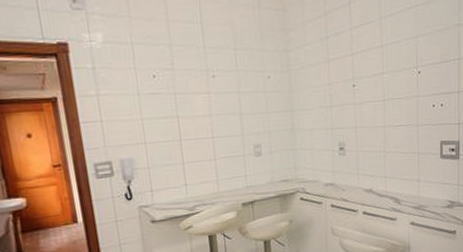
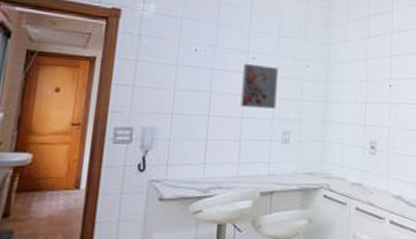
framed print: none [204,82,244,127] -> present [240,63,279,109]

